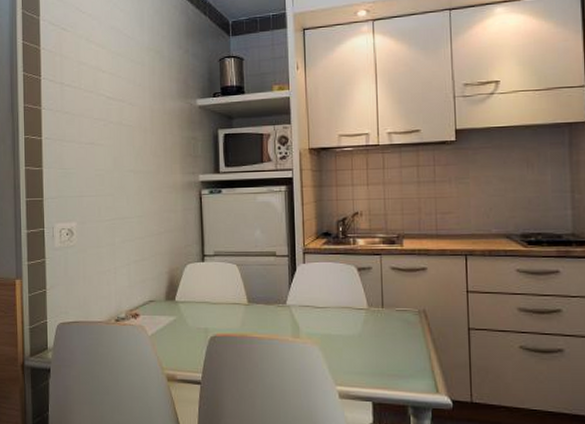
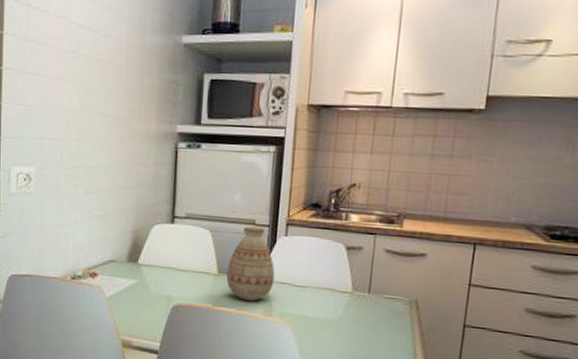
vase: none [255,258,299,325] -> present [226,226,275,301]

